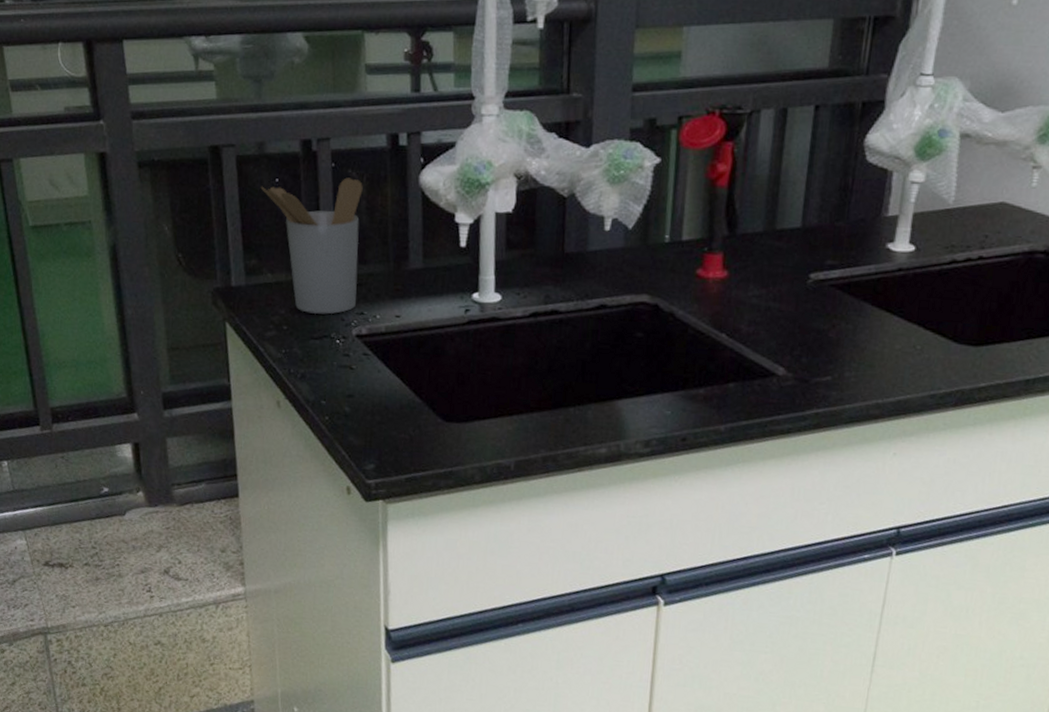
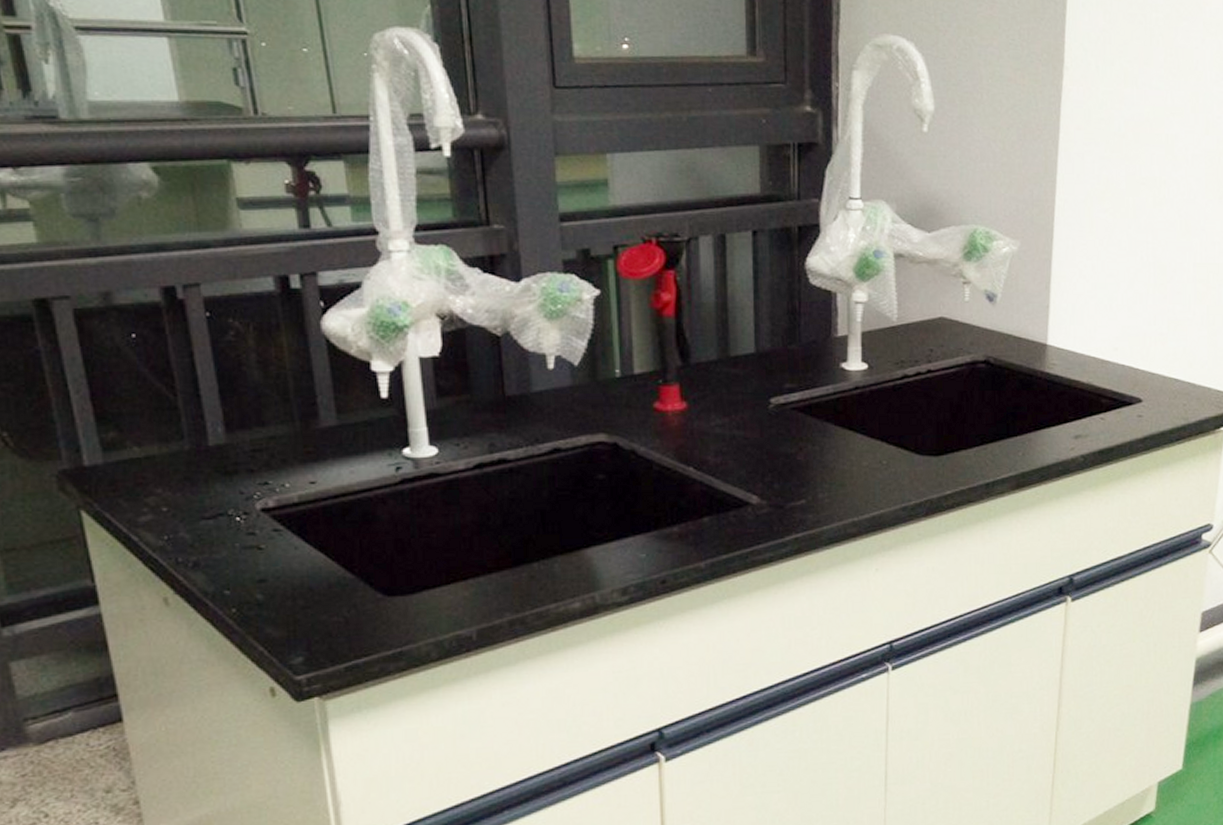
utensil holder: present [260,177,363,315] -> none [111,328,258,489]

